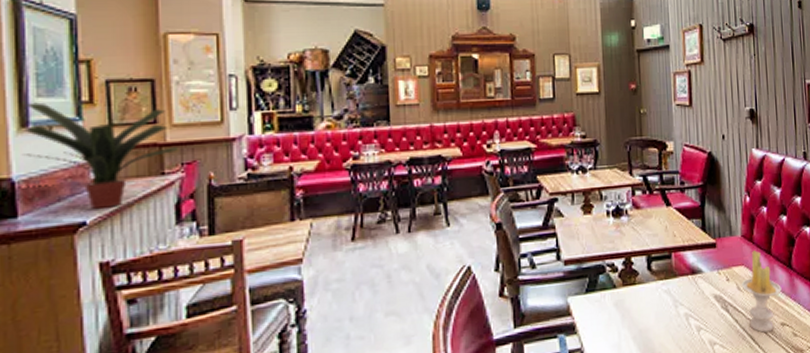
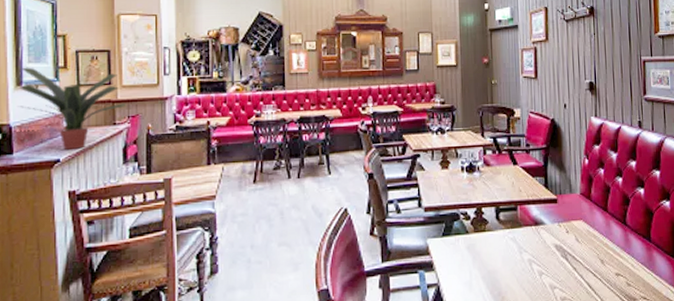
candle: present [741,250,782,333] -> none [579,207,617,281]

